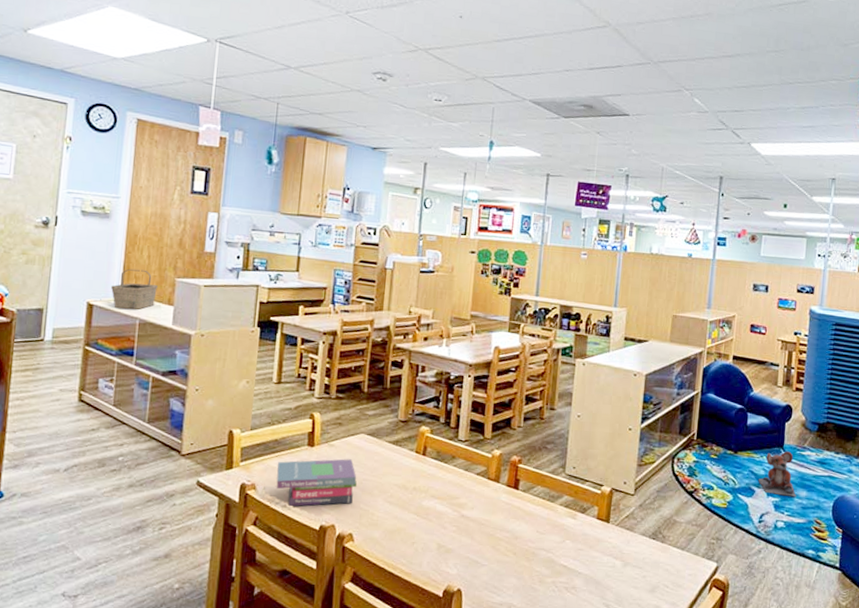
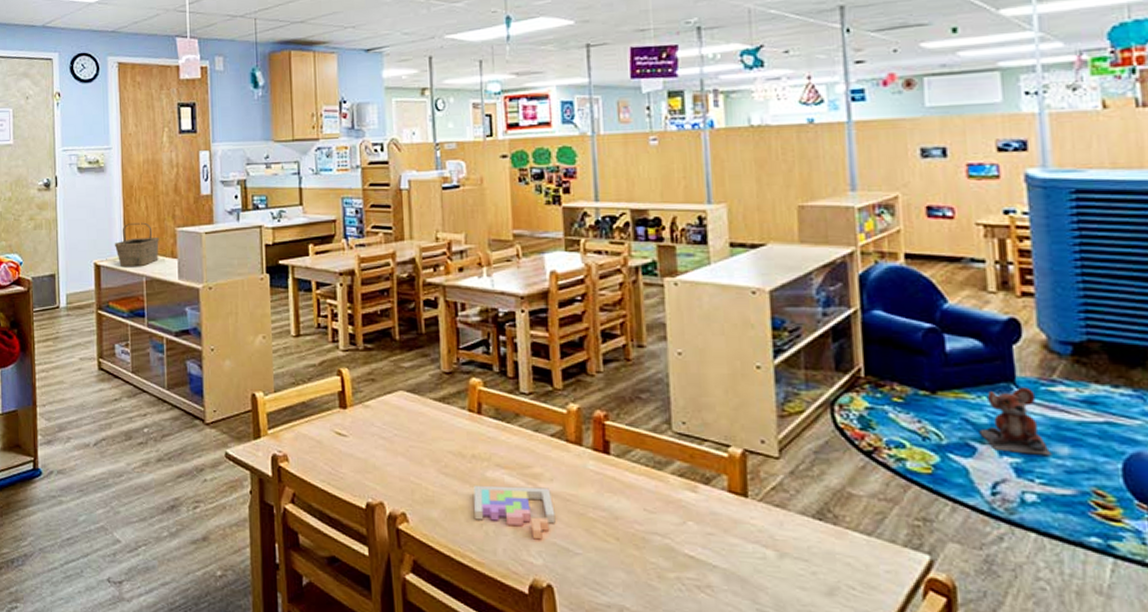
books: present [276,459,357,507] -> none [308,422,402,481]
puzzle: none [408,511,472,555] -> present [473,485,556,540]

